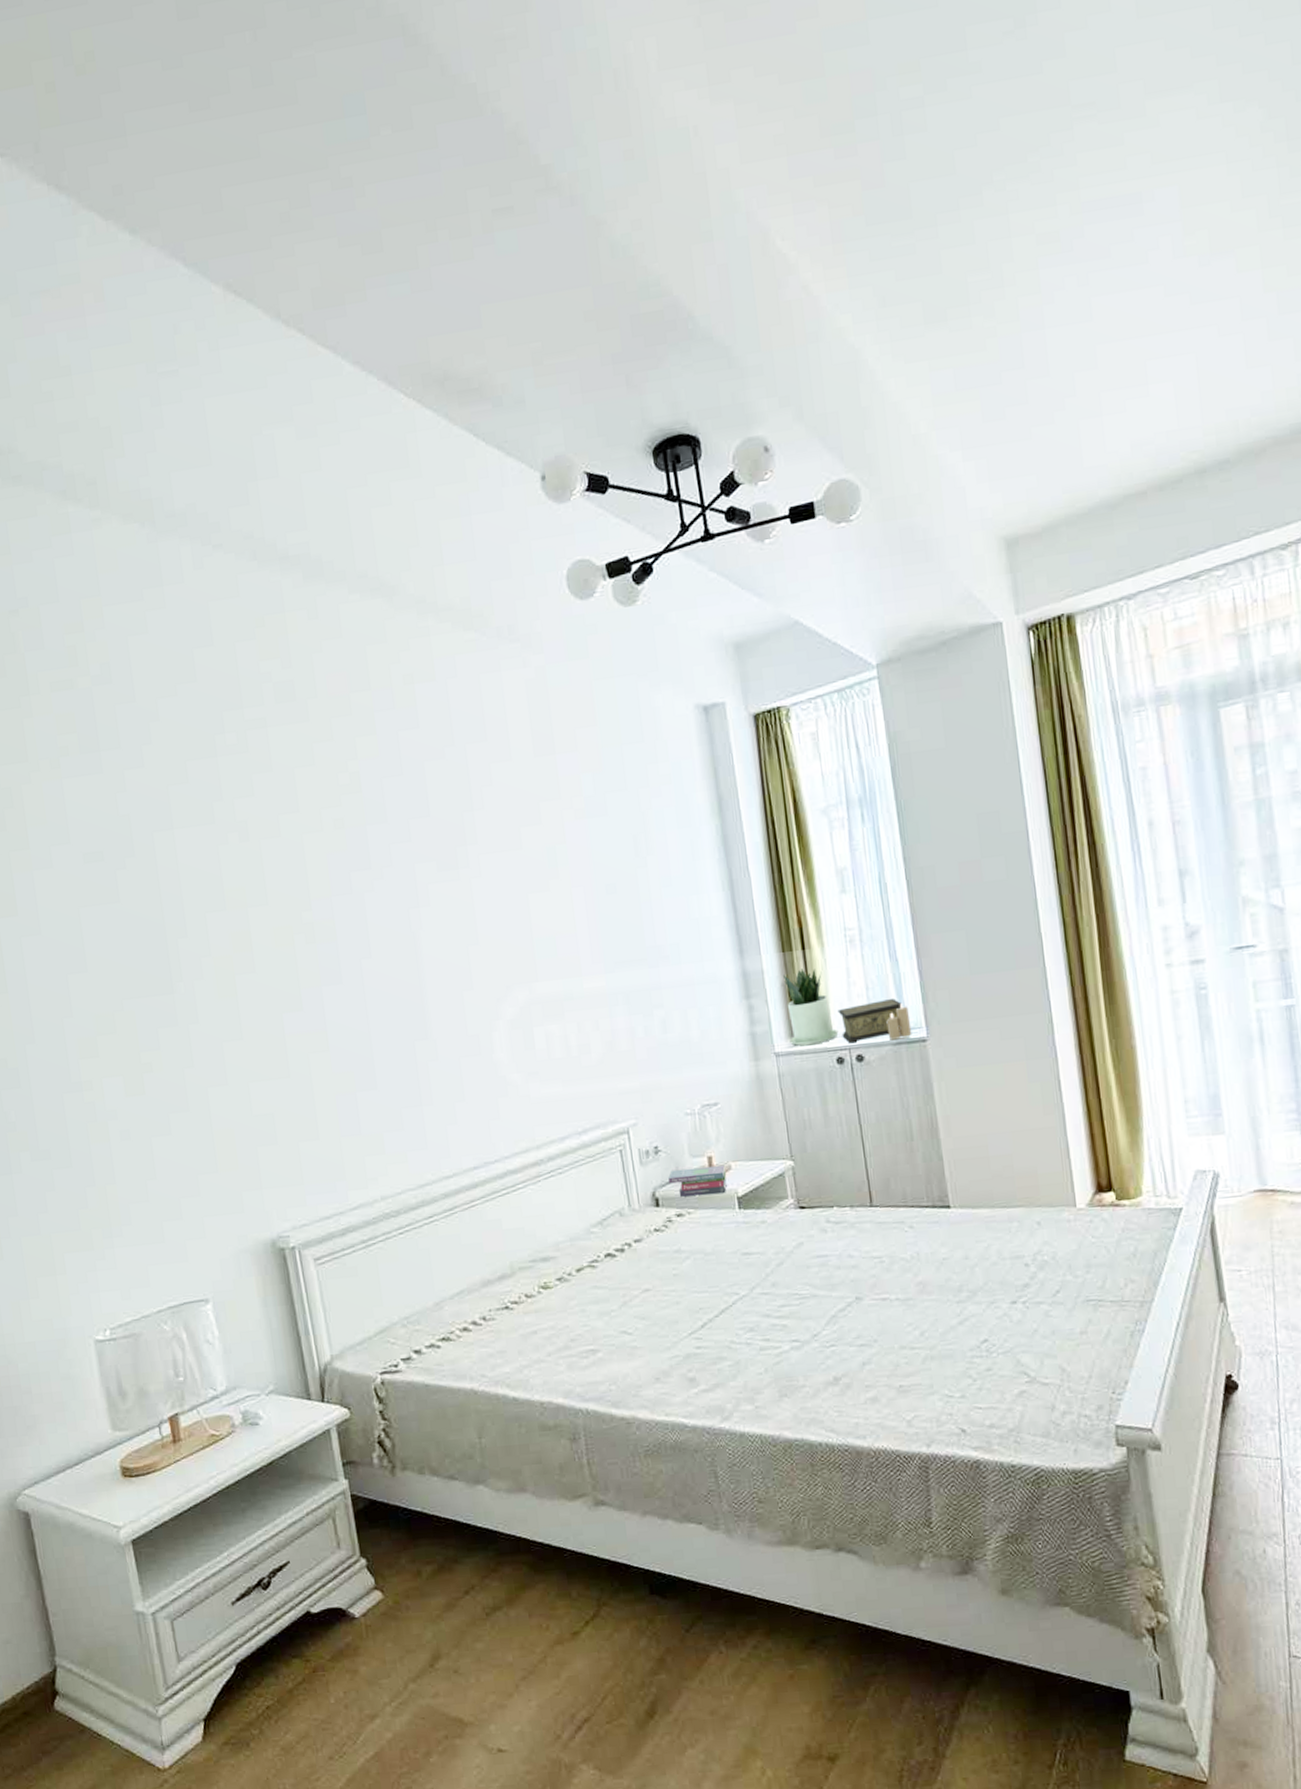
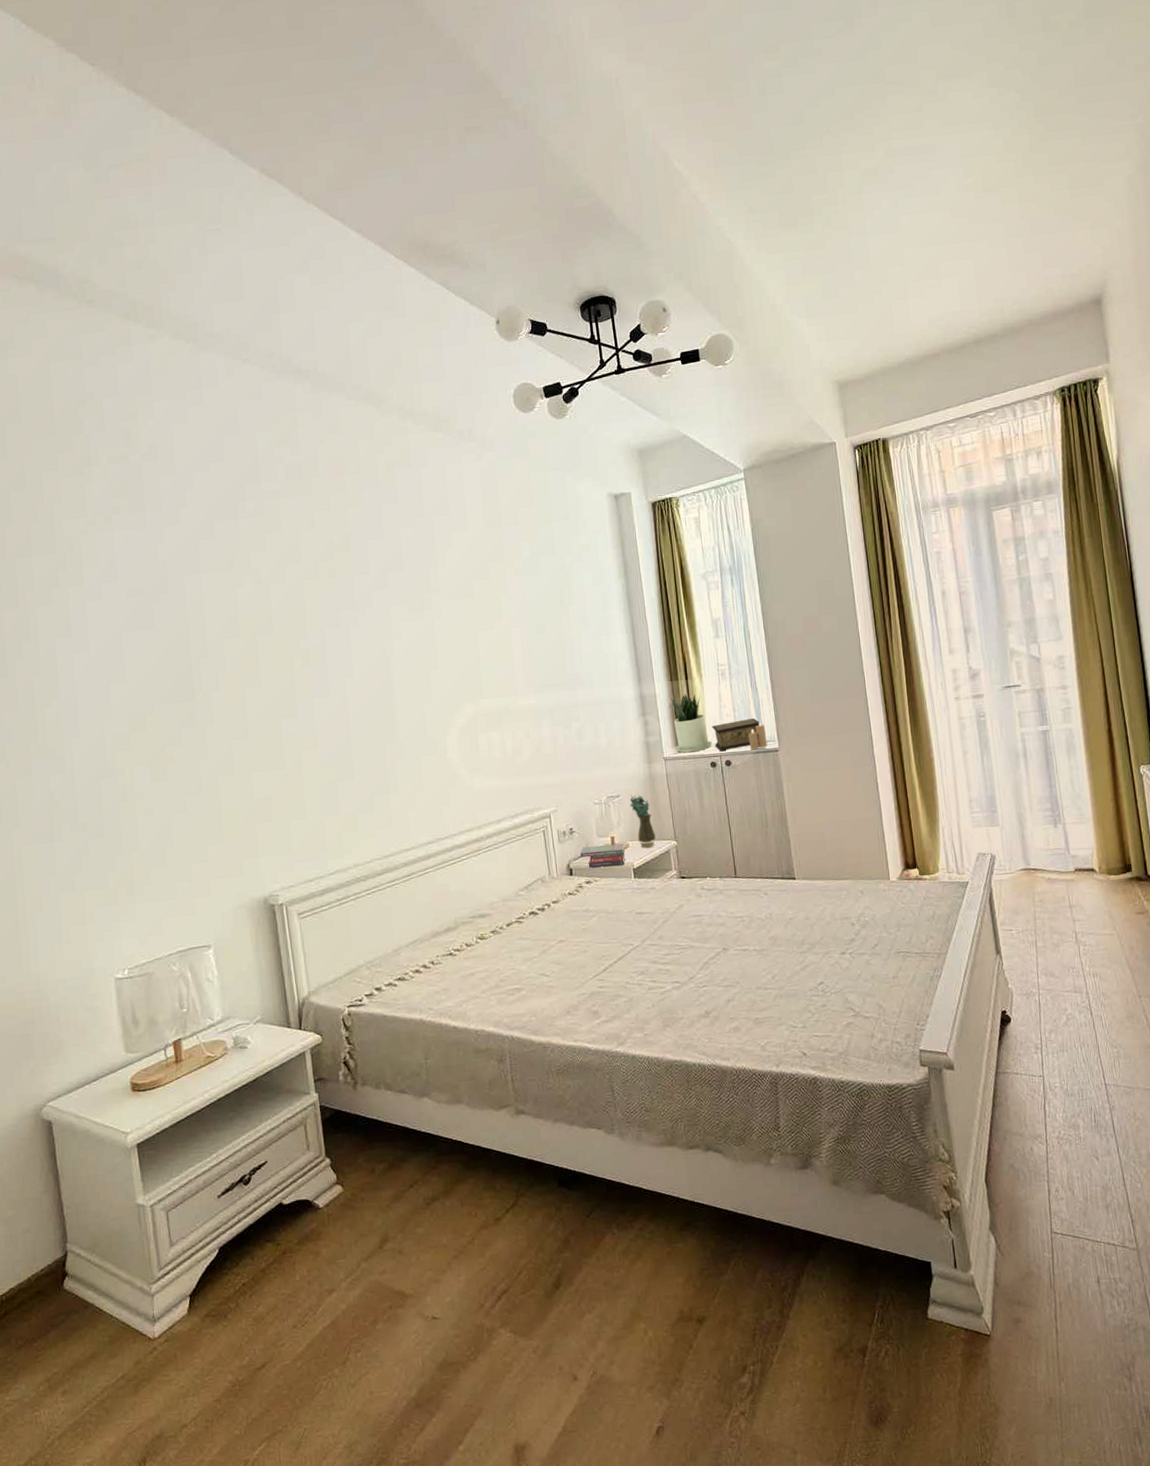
vase: none [731,1102,766,1171] -> present [630,795,656,849]

